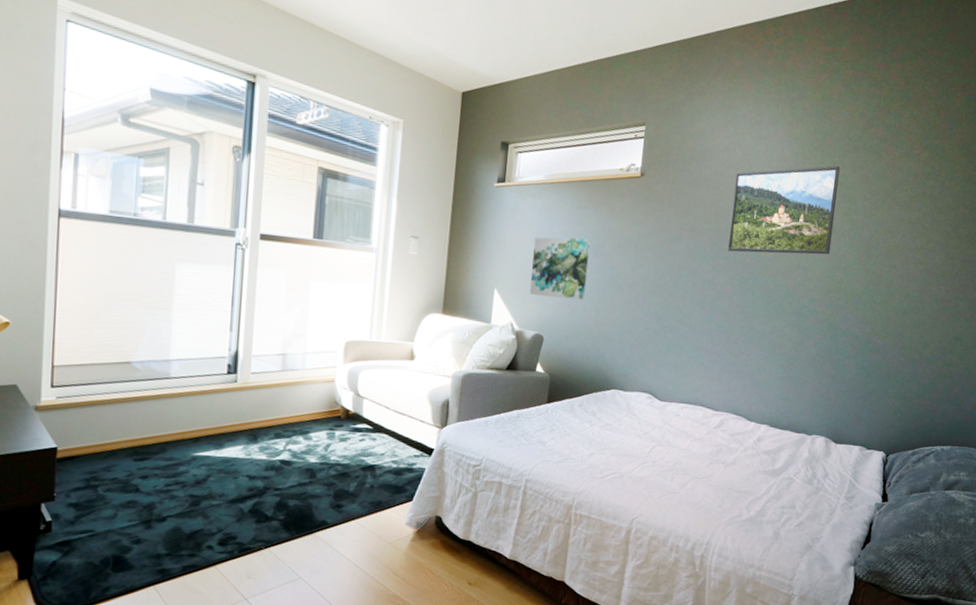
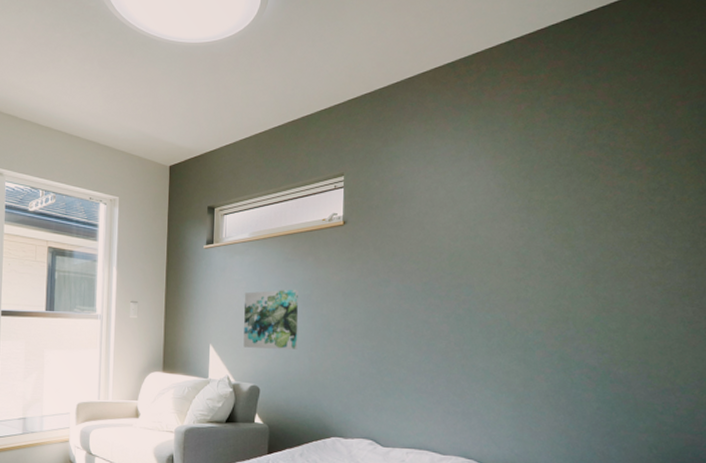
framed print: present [727,165,840,255] -> none [439,192,553,290]

